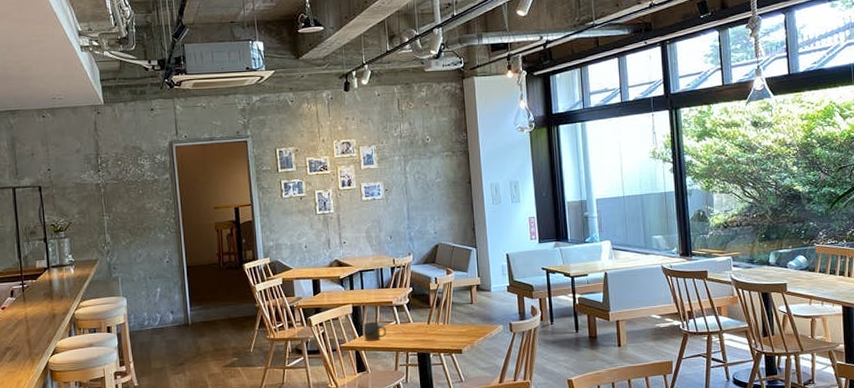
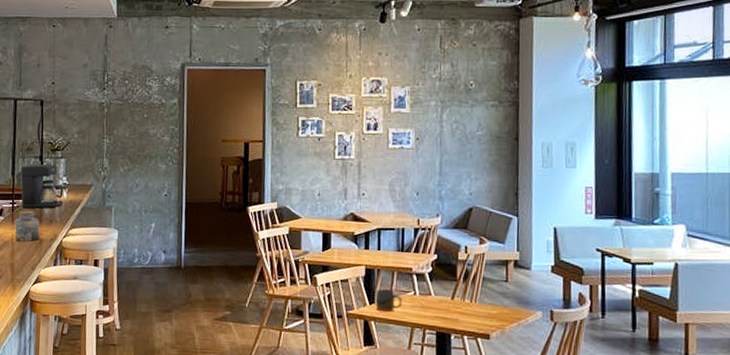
jar: none [26,289,52,319] -> present [14,210,40,242]
coffee maker: none [27,244,71,288] -> present [20,164,64,209]

